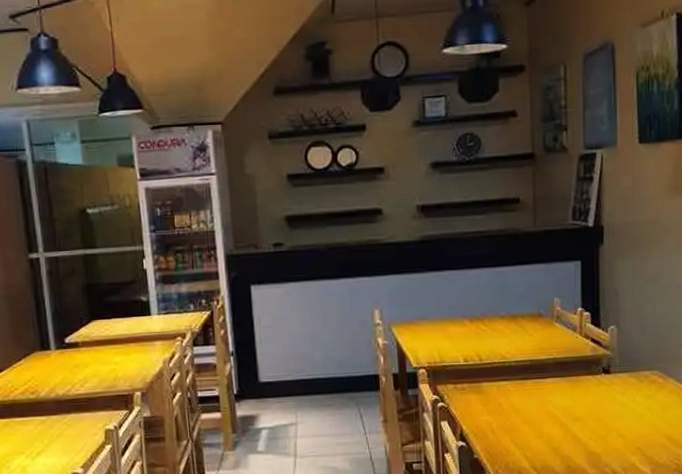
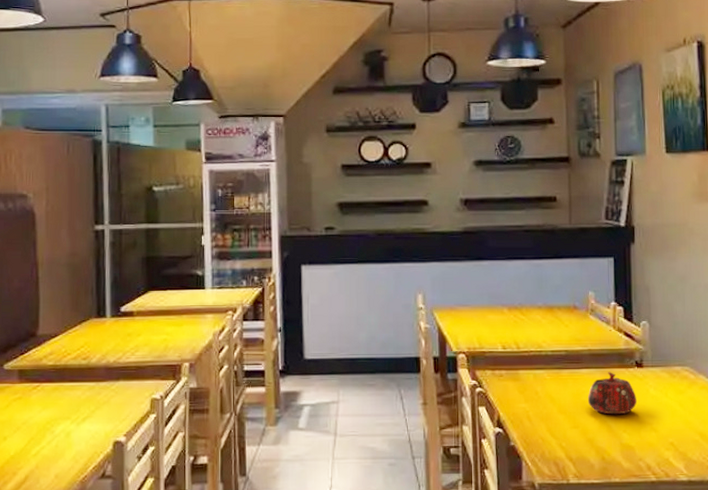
teapot: none [553,380,603,423] -> present [588,372,637,415]

